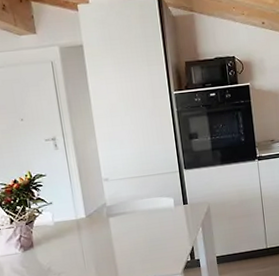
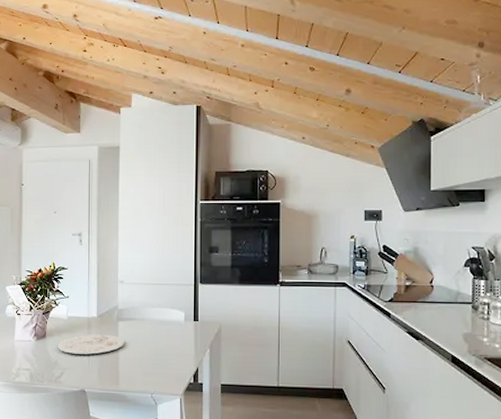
plate: none [48,232,118,258] -> present [58,334,124,354]

